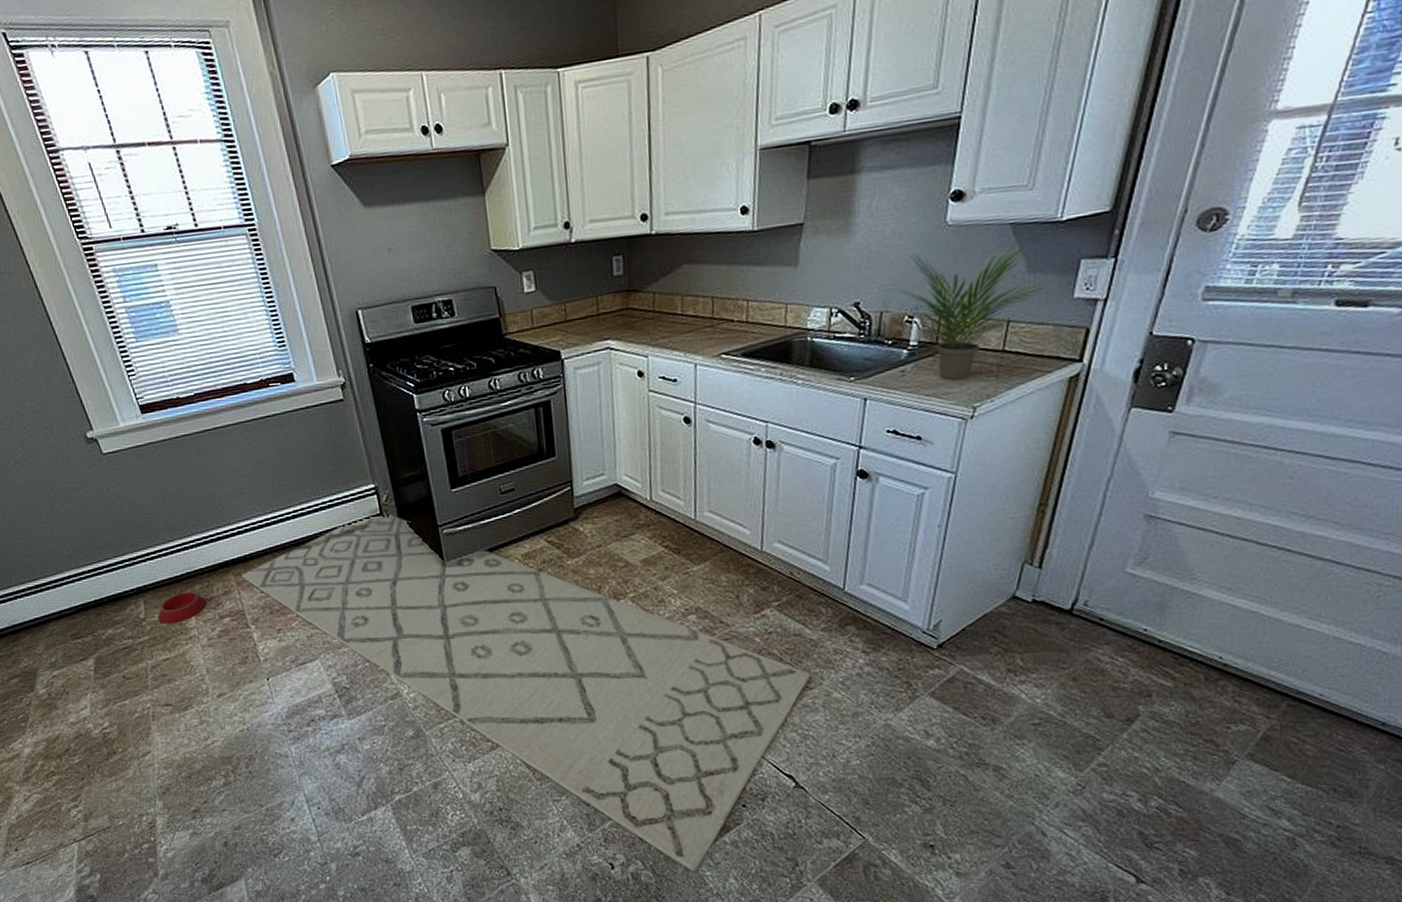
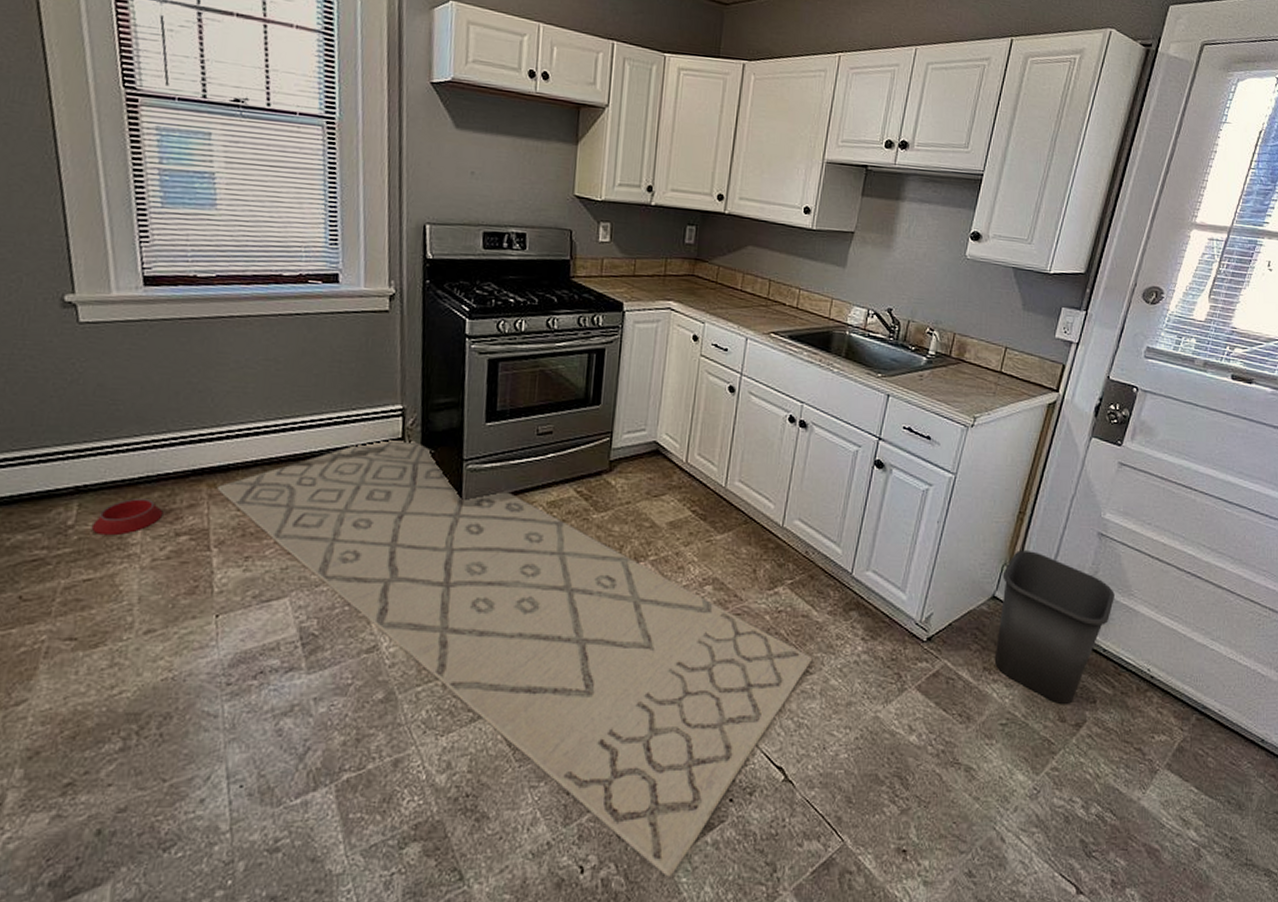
potted plant: present [898,243,1045,381] -> none [924,275,1035,392]
waste bin: none [1019,544,1171,700] -> present [994,550,1115,704]

